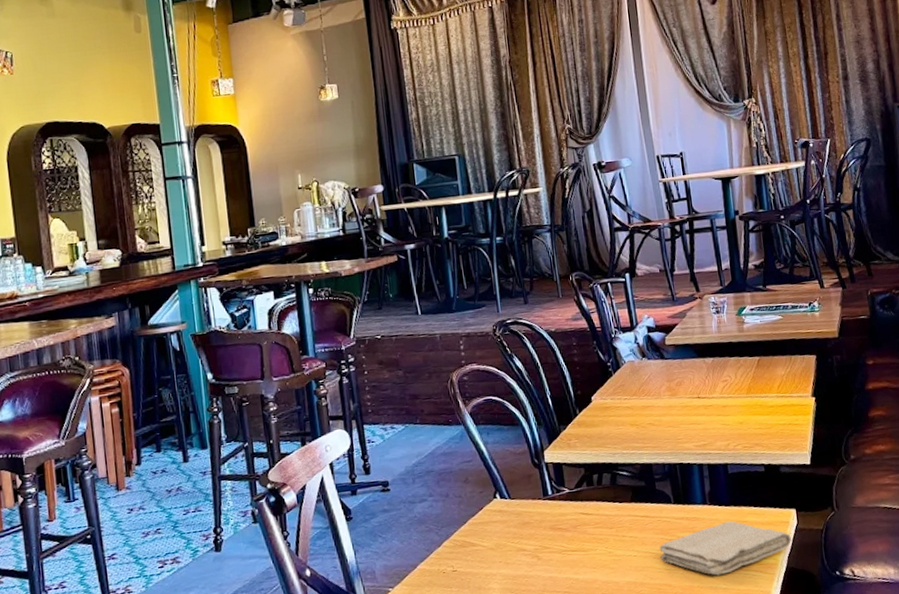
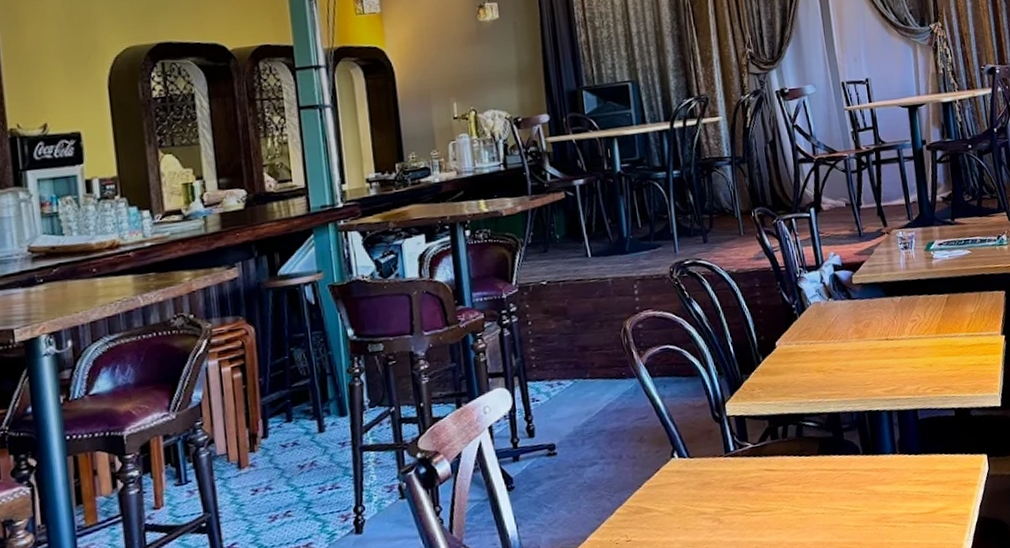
washcloth: present [659,520,792,576] -> none [848,470,983,530]

